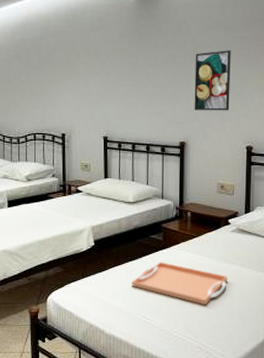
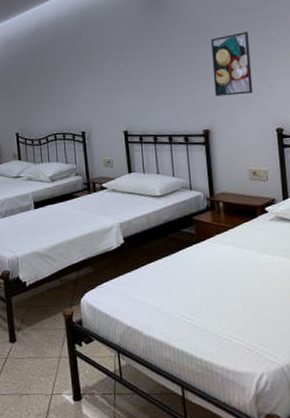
serving tray: present [132,261,227,306] -> none [167,256,271,302]

